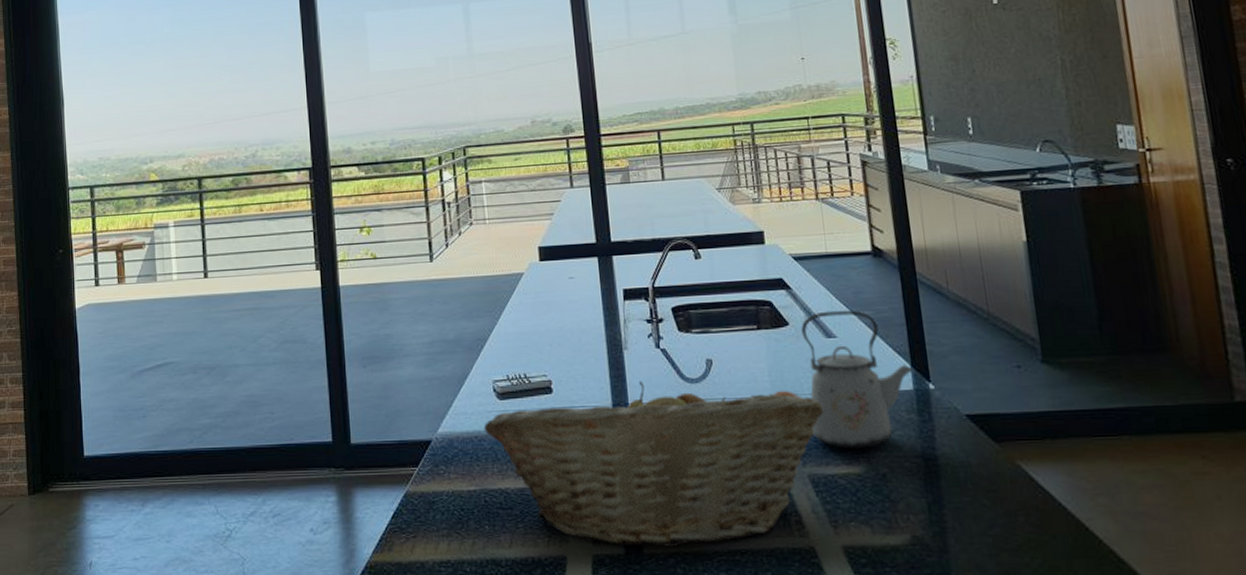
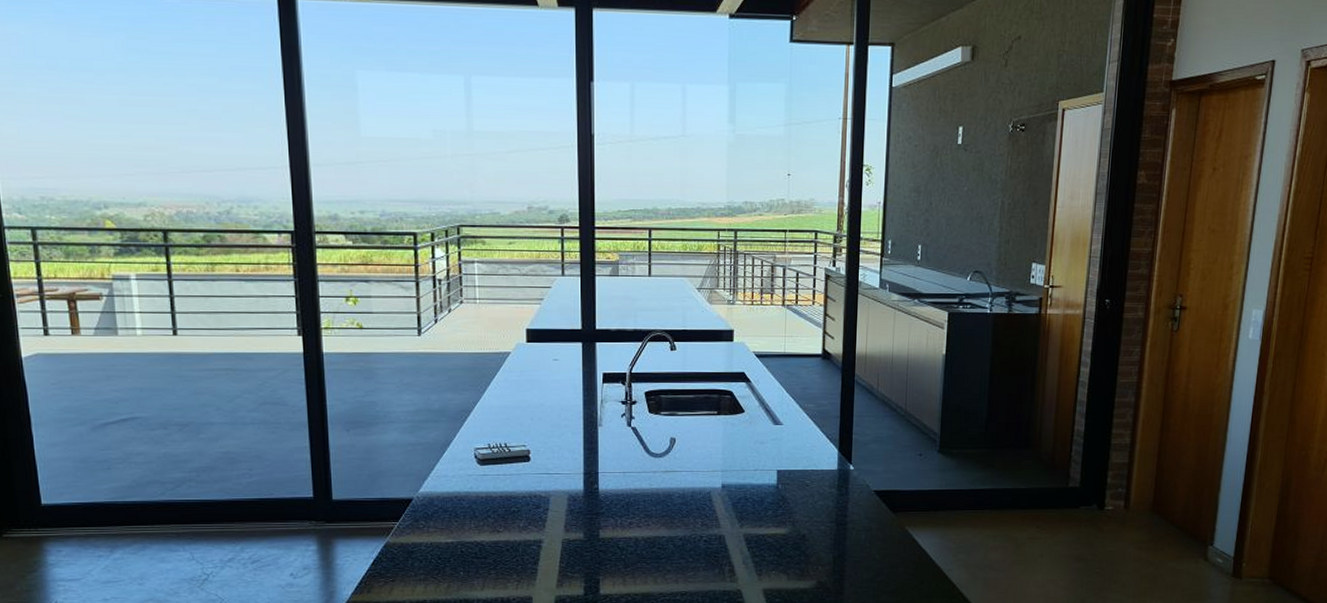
fruit basket: present [483,381,824,547] -> none [463,454,764,589]
kettle: present [801,310,914,449] -> none [752,402,840,515]

